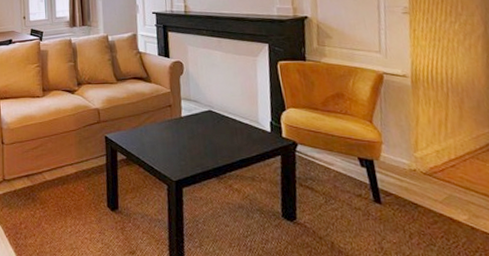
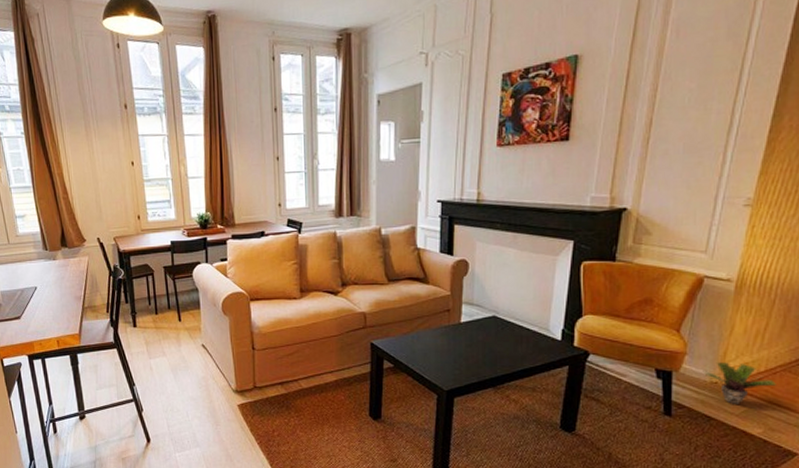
potted plant: none [400,151,469,191] -> present [702,362,776,404]

